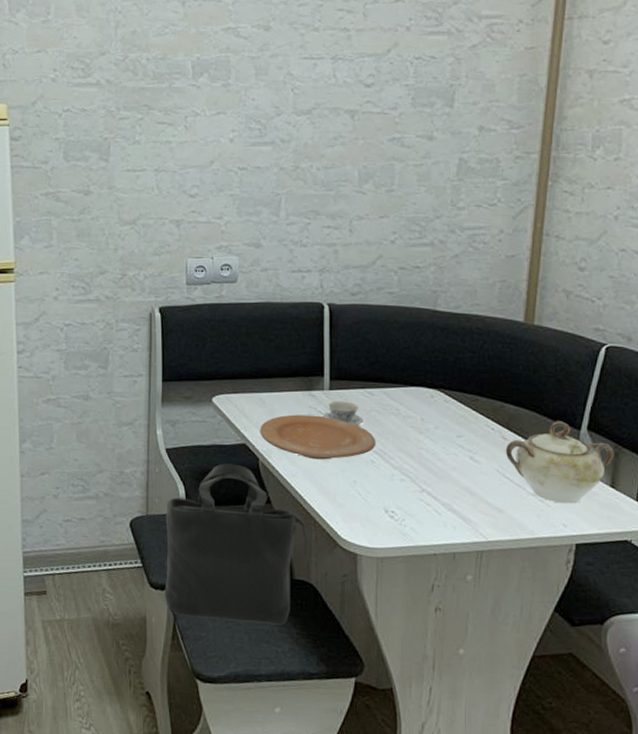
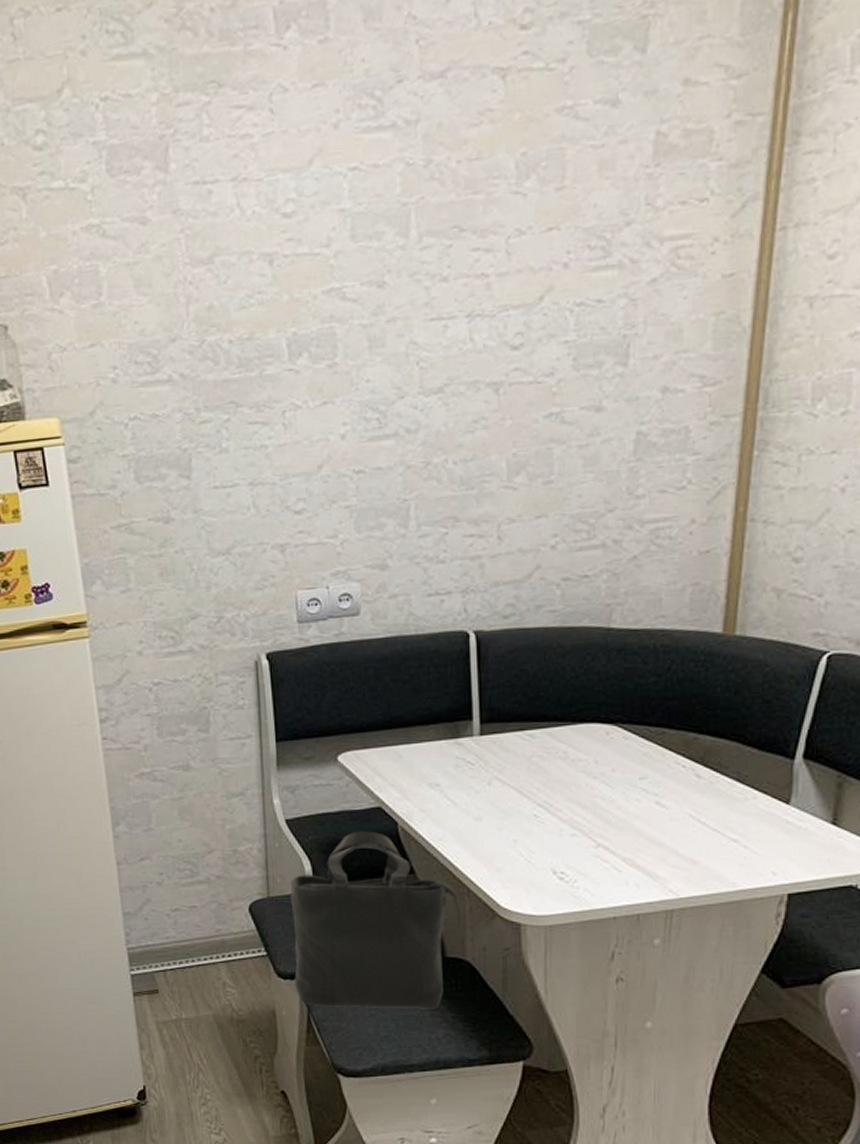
plate: present [260,414,376,460] -> none [397,767,540,819]
teacup: present [323,401,363,426] -> none [473,747,523,775]
sugar bowl: present [505,421,614,504] -> none [699,750,837,848]

